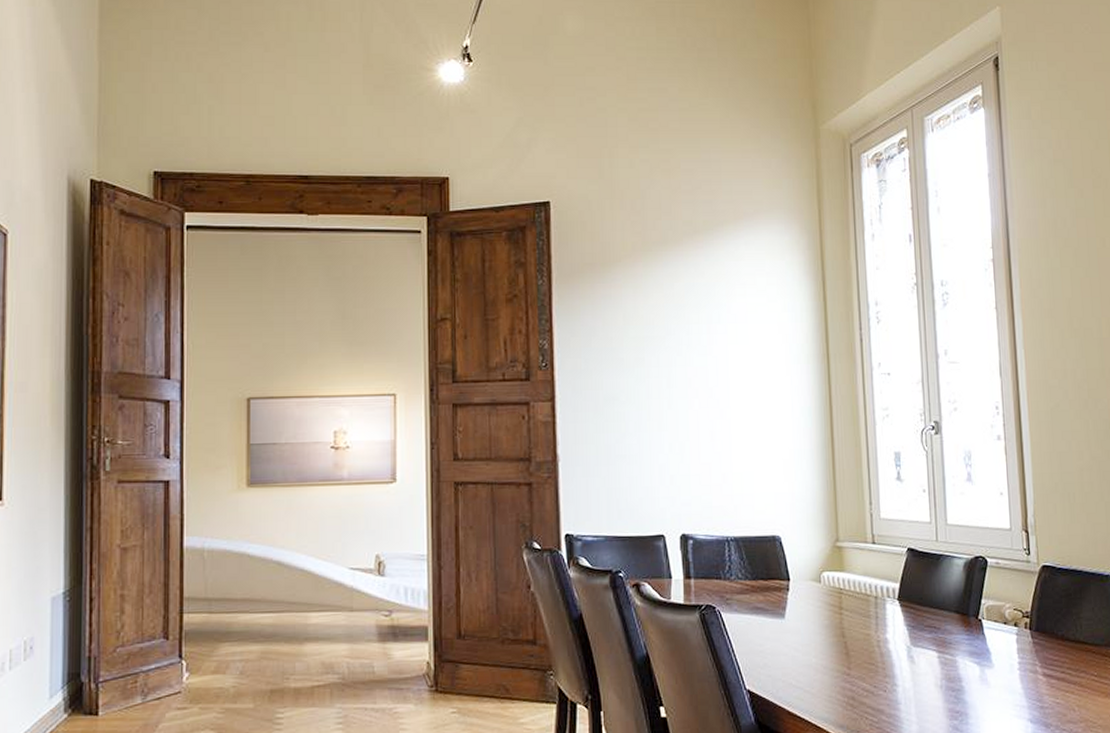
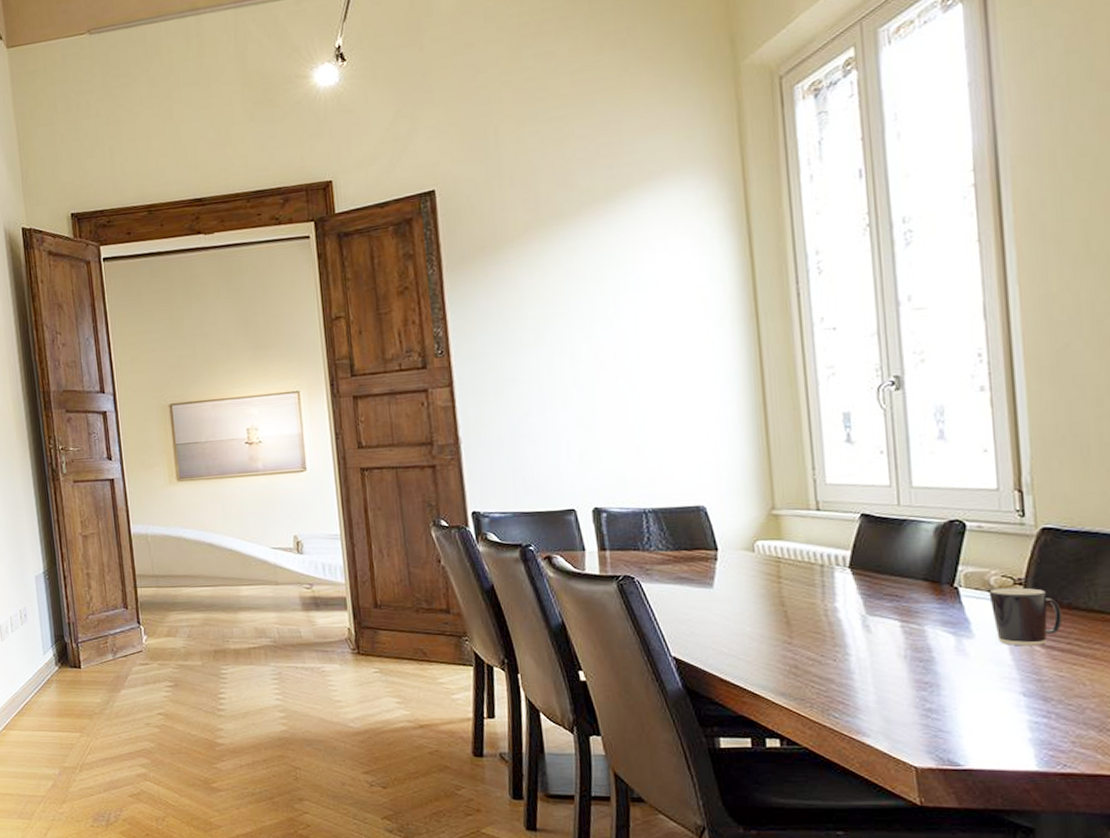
mug: none [1004,620,1058,675] -> present [989,587,1063,646]

